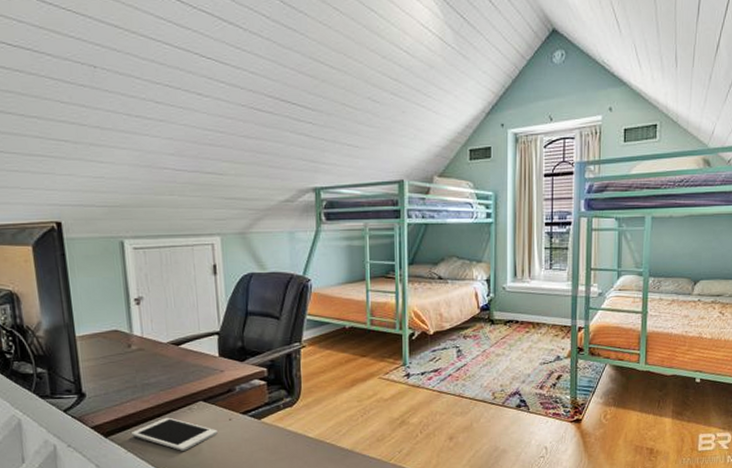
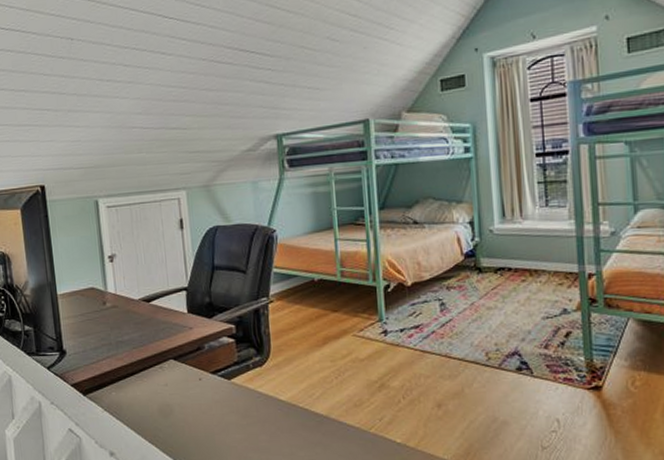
cell phone: present [130,417,218,451] -> none [106,376,188,411]

